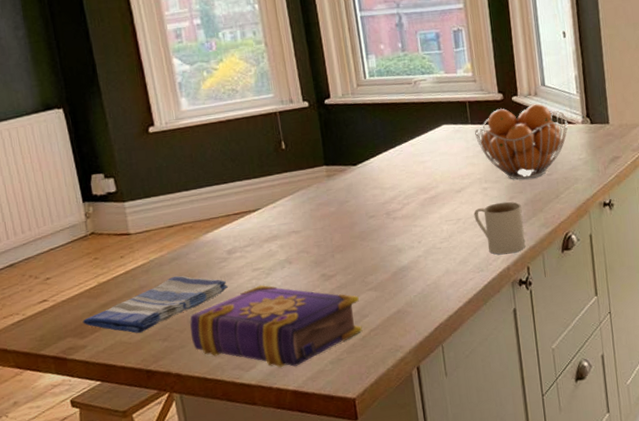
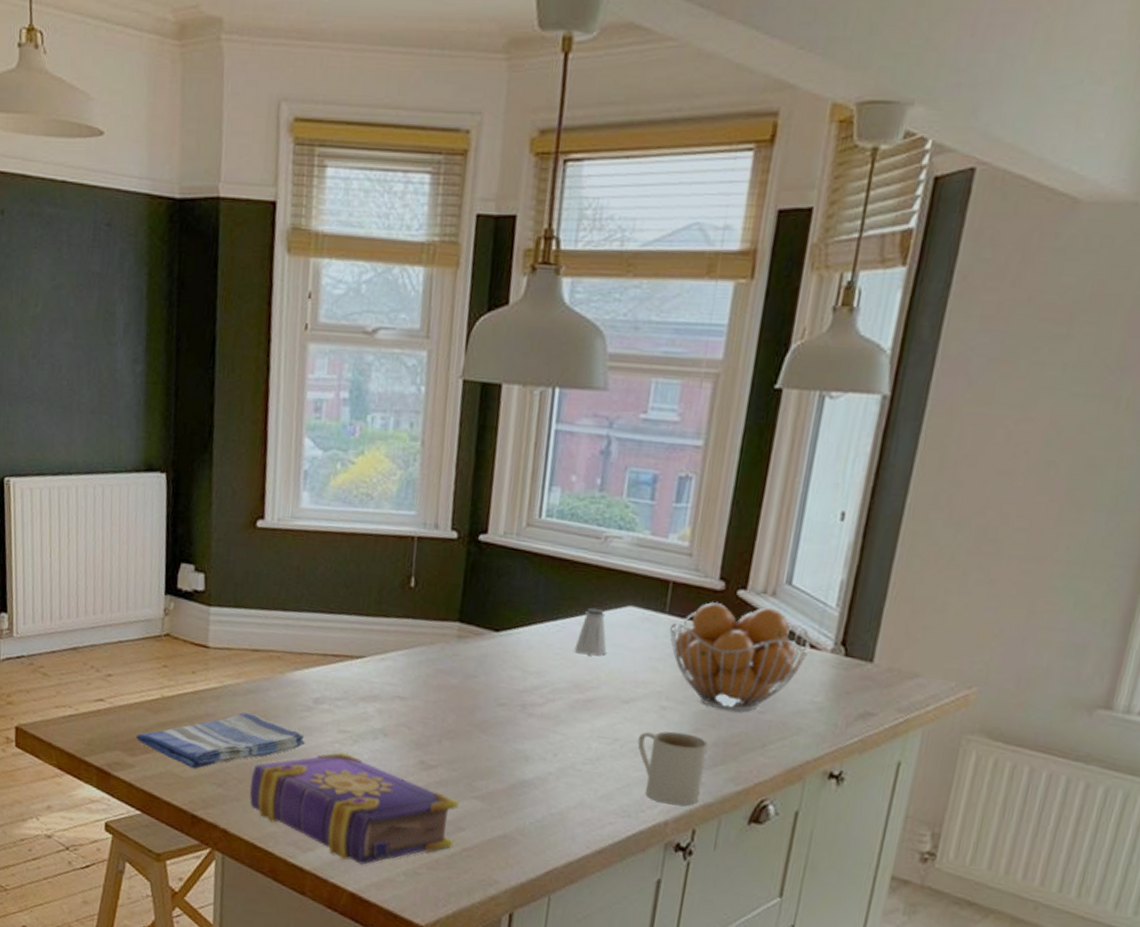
saltshaker: none [413,131,436,166] -> present [574,607,607,656]

